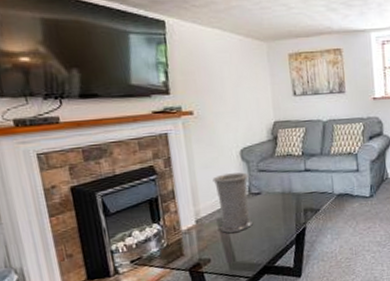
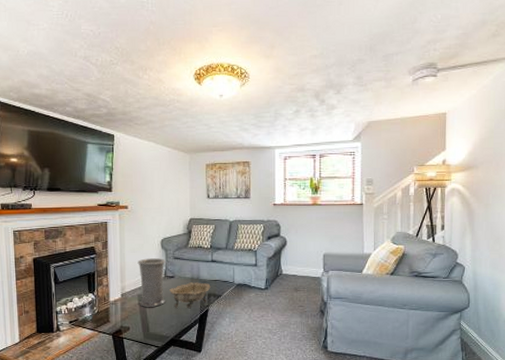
decorative bowl: none [256,197,307,231] -> present [169,282,211,309]

